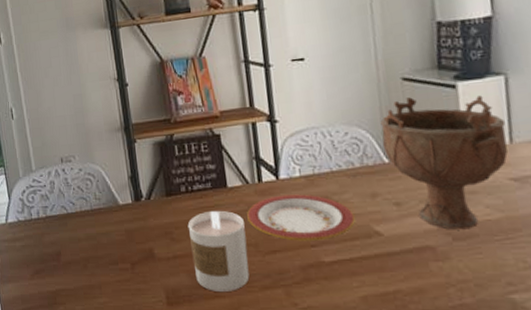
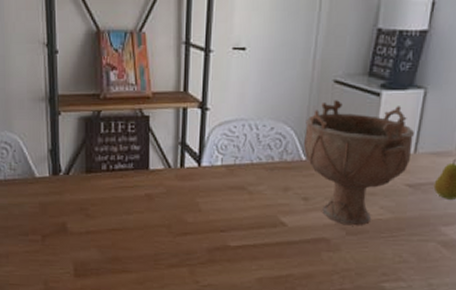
candle: present [187,210,250,291] -> none [104,190,161,268]
plate: present [247,194,355,241] -> none [165,181,265,227]

